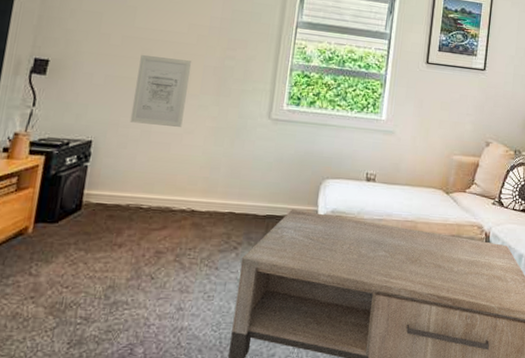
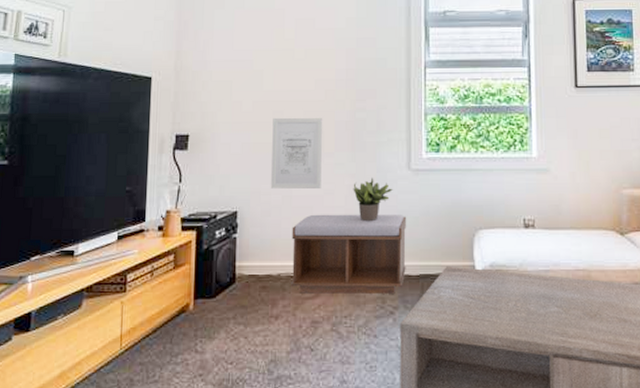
bench: none [139,151,261,231] -> present [291,214,407,294]
potted plant: none [213,122,252,163] -> present [353,177,394,222]

